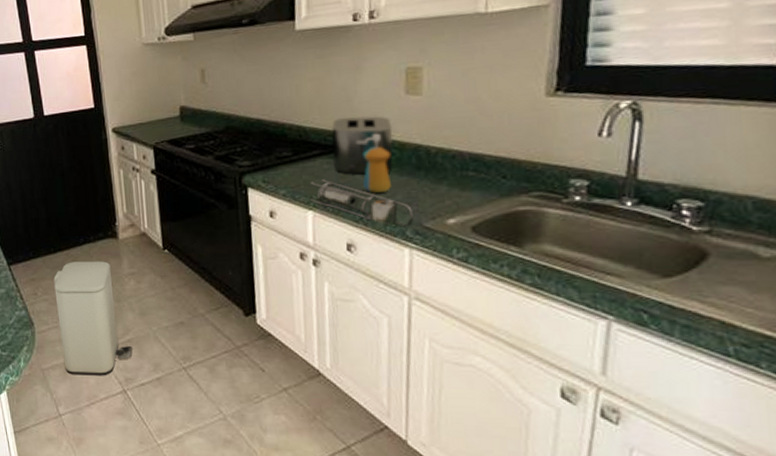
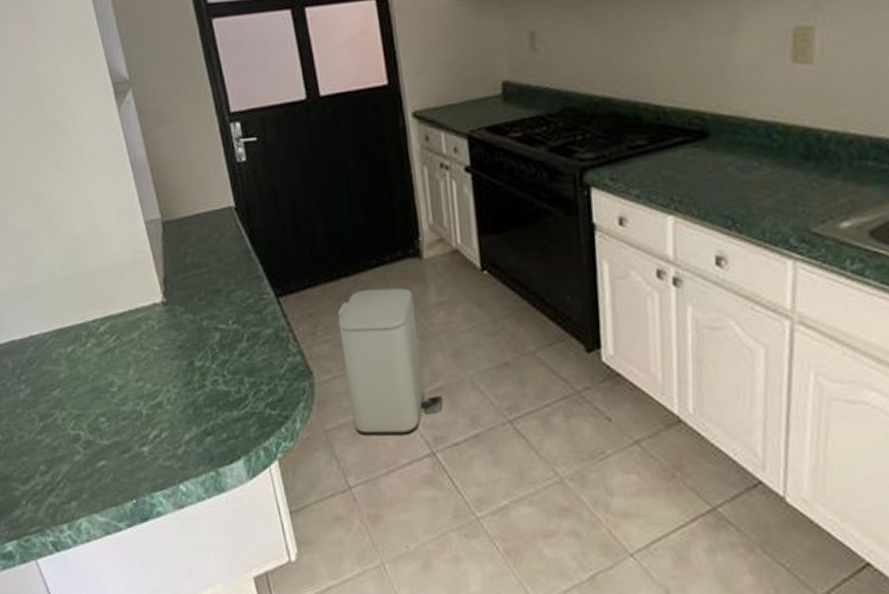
paper towel holder: present [310,179,415,227] -> none [671,174,800,234]
toaster: present [332,116,393,175] -> none [699,92,775,168]
soap dispenser: present [362,133,392,193] -> none [737,114,774,190]

